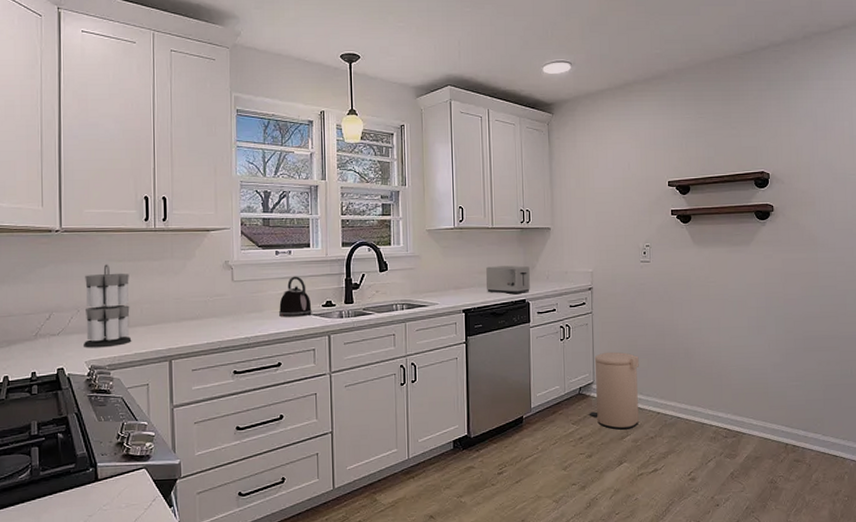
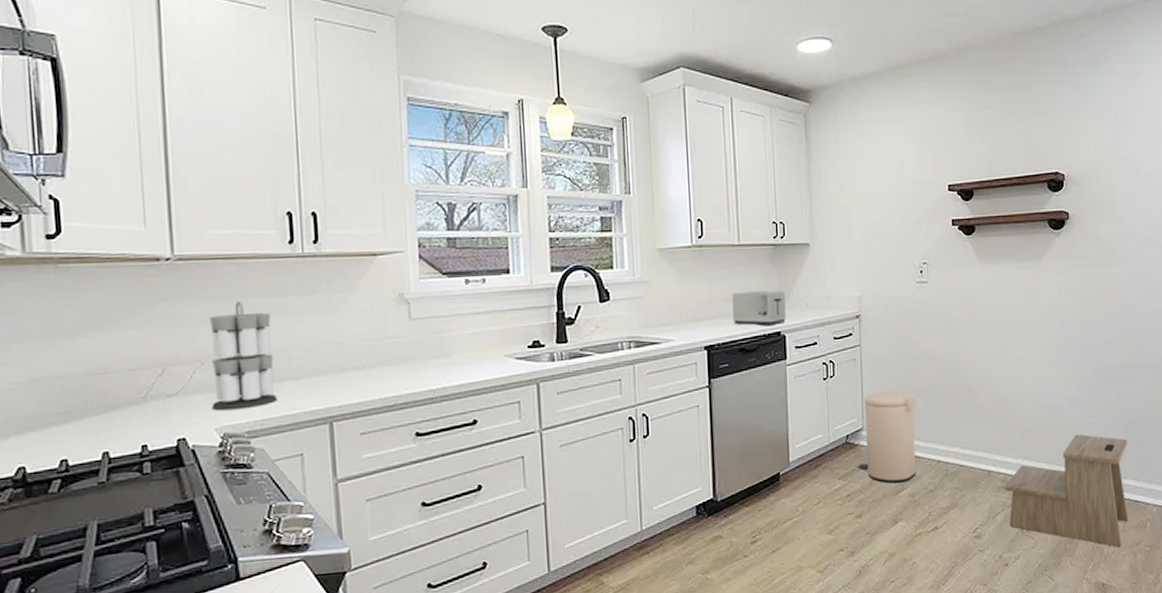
kettle: present [278,276,312,317] -> none [471,310,515,363]
step stool: none [716,395,828,496] -> present [1004,434,1129,548]

